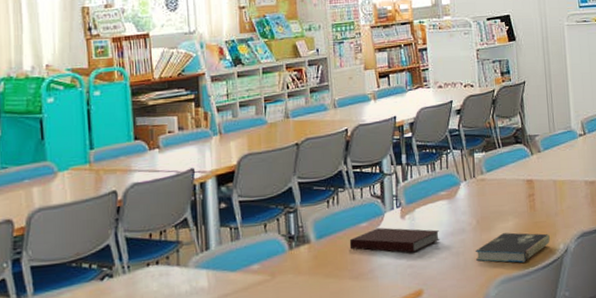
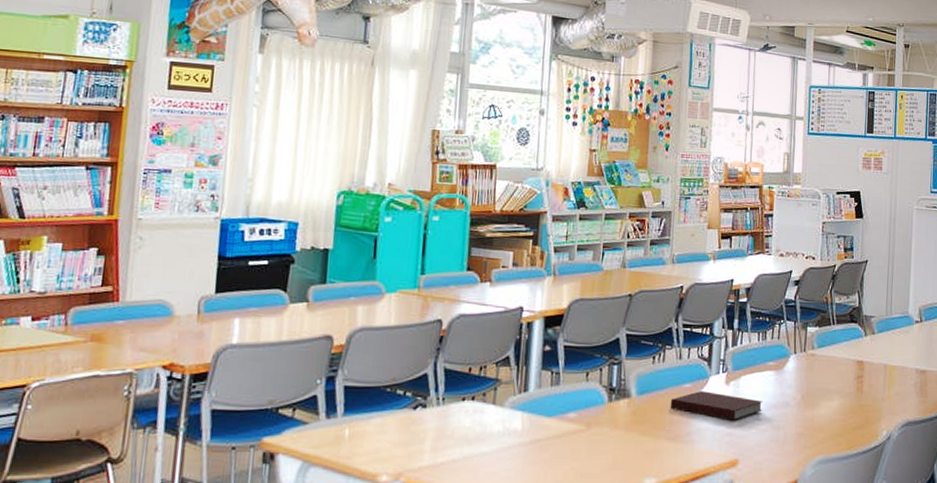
book: present [475,232,550,263] -> none [795,412,874,445]

